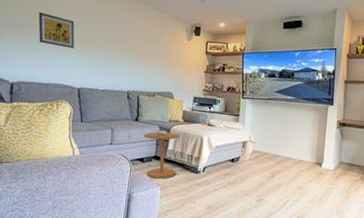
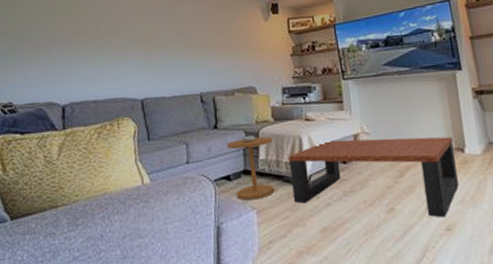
wall art: present [38,12,75,49] -> none [88,18,132,54]
coffee table: none [189,143,315,210] -> present [288,136,459,218]

